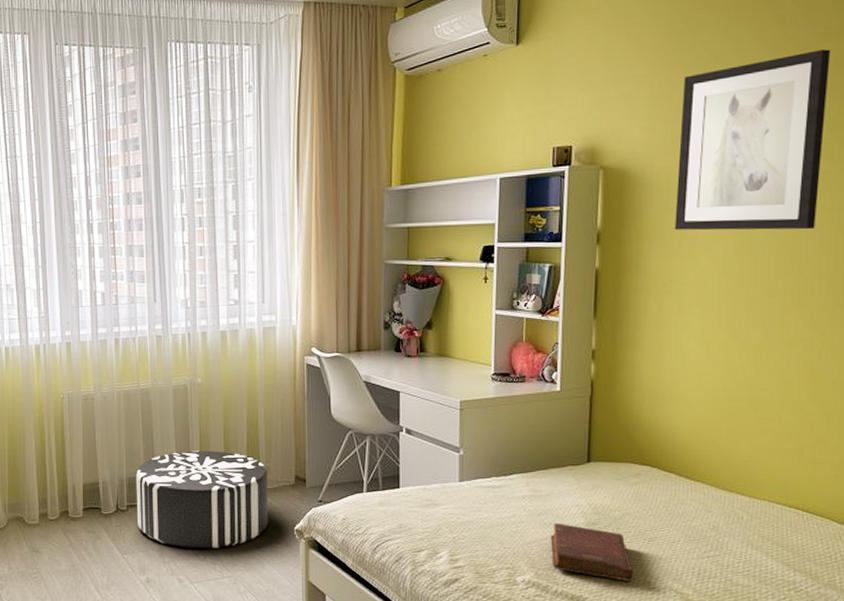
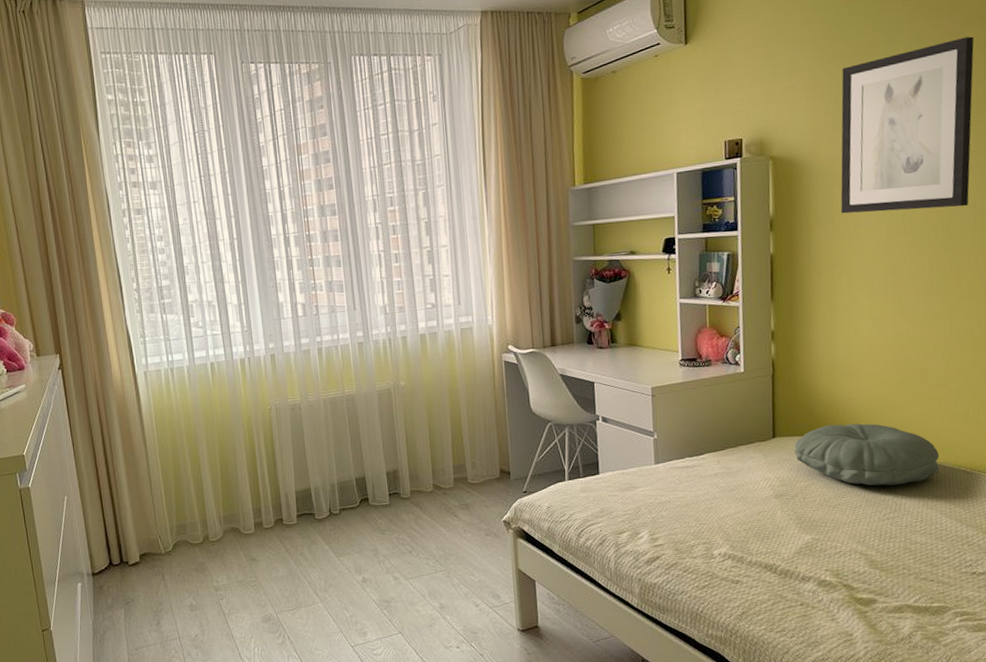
pouf: present [135,450,269,548] -> none [346,450,477,547]
diary: present [550,522,634,581] -> none [742,497,821,547]
pillow: none [610,452,768,521] -> present [794,423,940,486]

